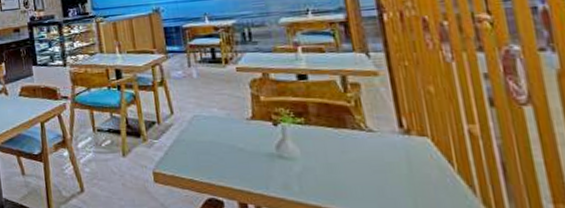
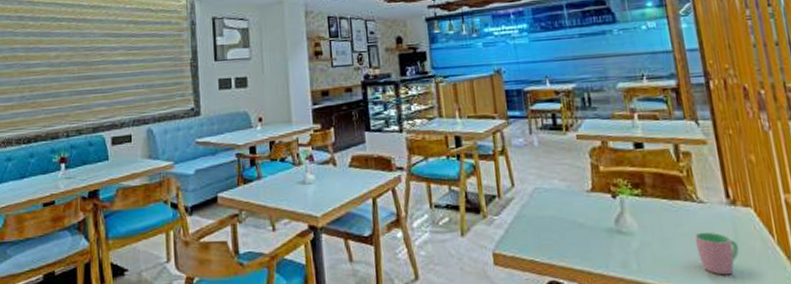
cup: none [362,159,413,201] -> present [694,231,740,276]

